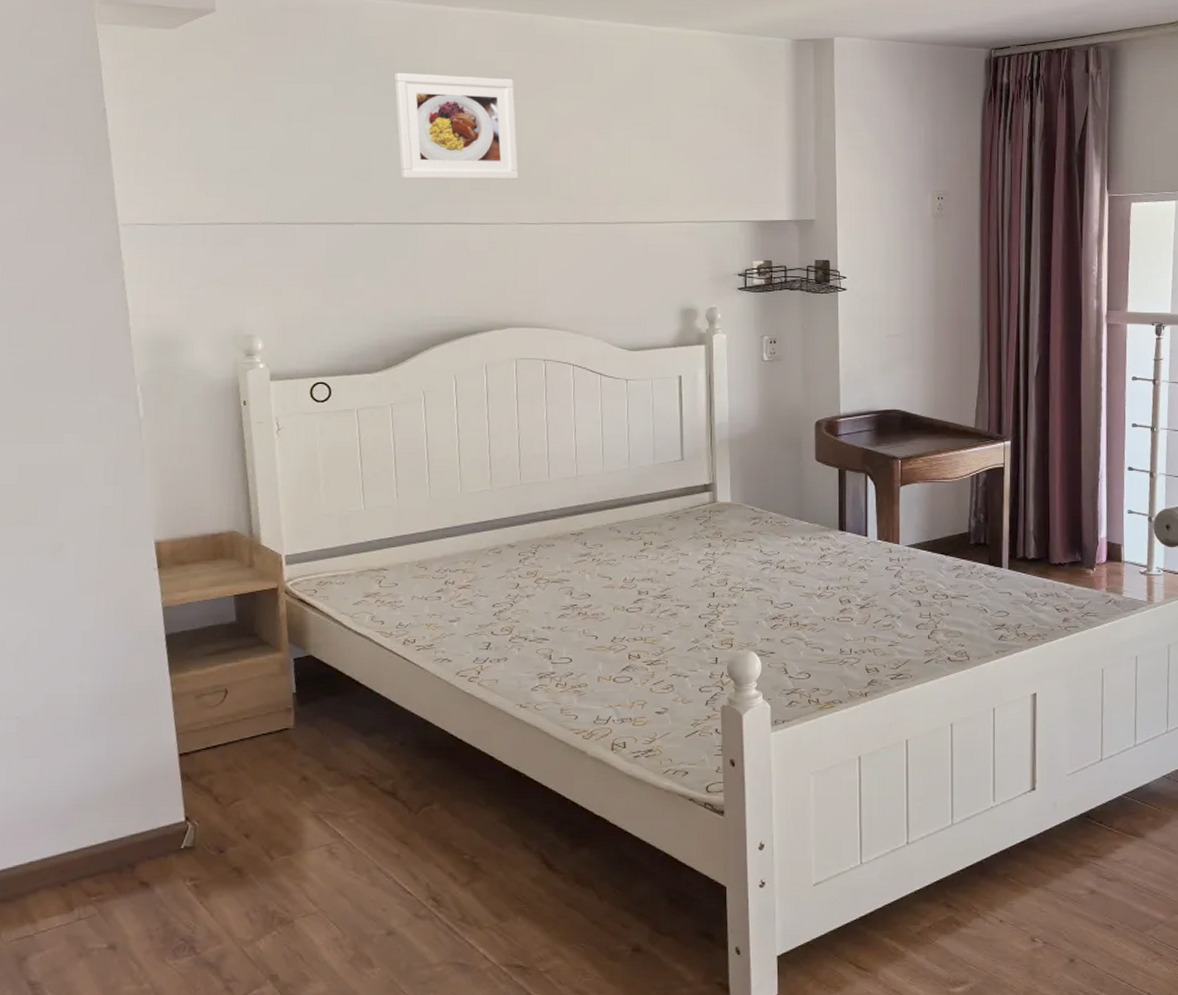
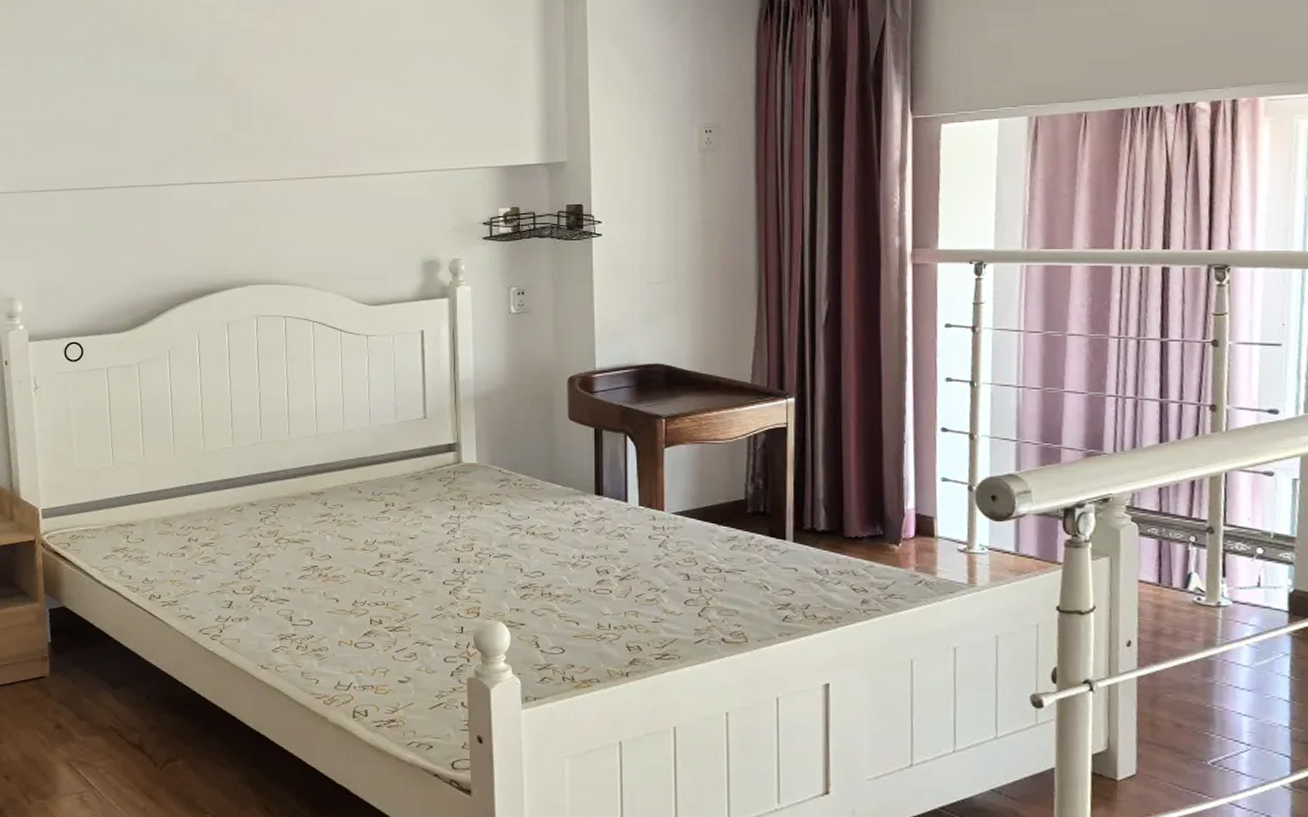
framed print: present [394,72,519,180] -> none [141,37,259,142]

